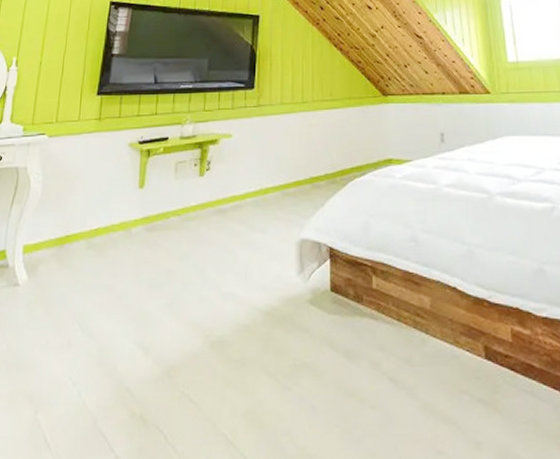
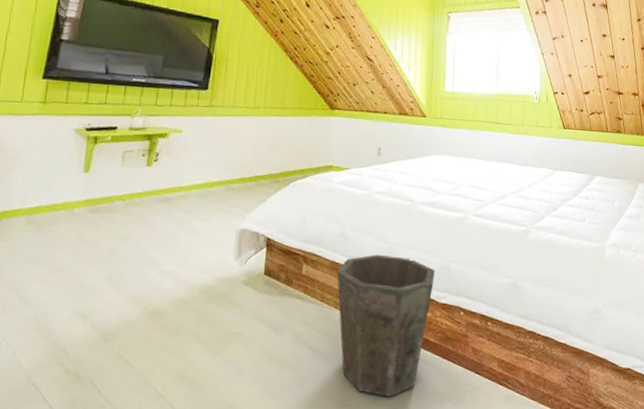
waste bin: none [411,259,528,441] -> present [336,254,435,396]

